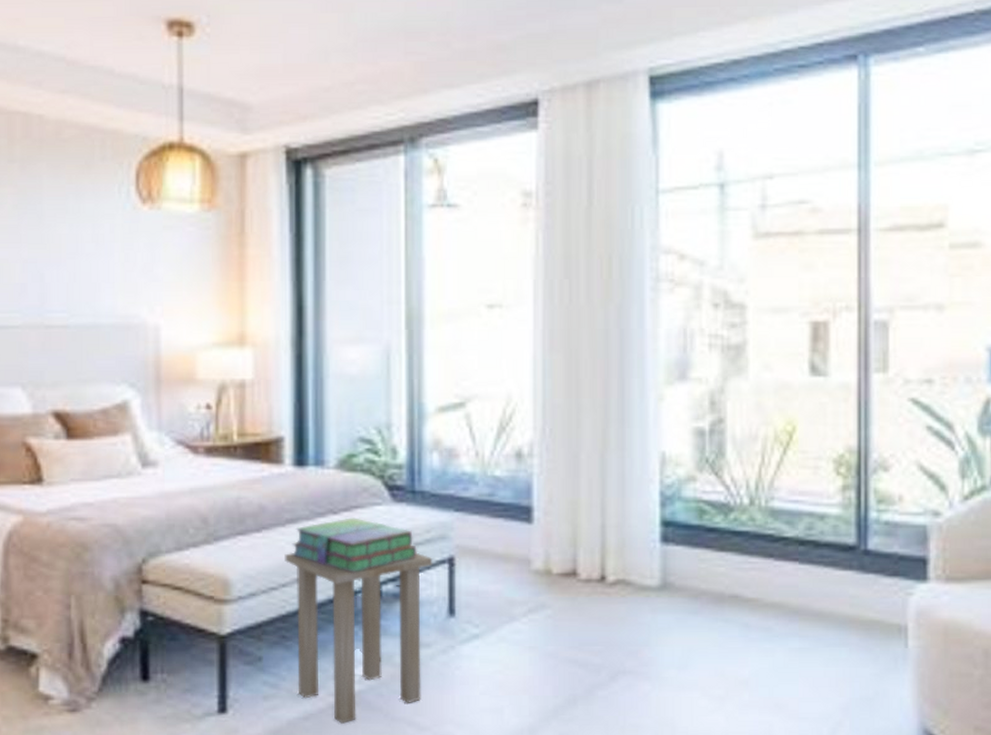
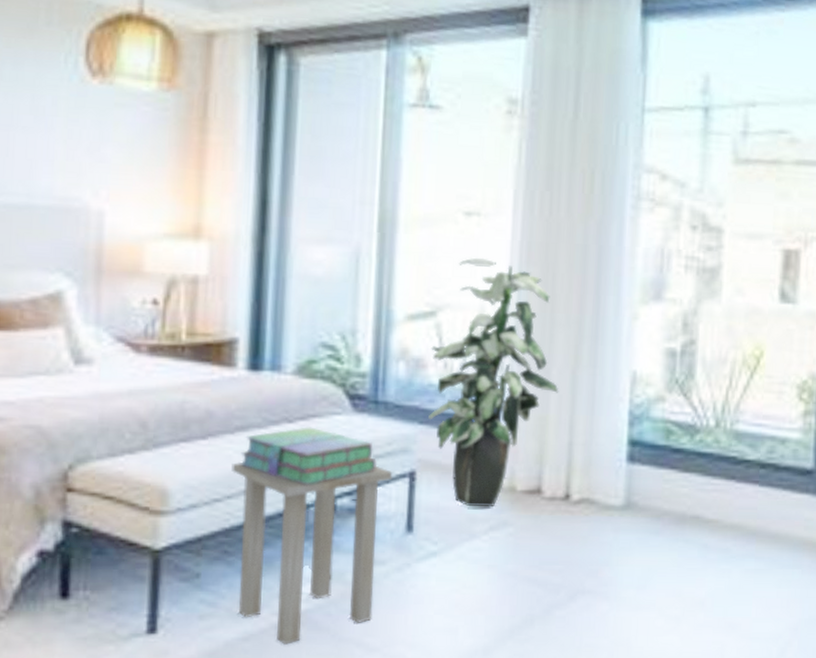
indoor plant: none [462,348,589,591] -> present [428,257,559,508]

